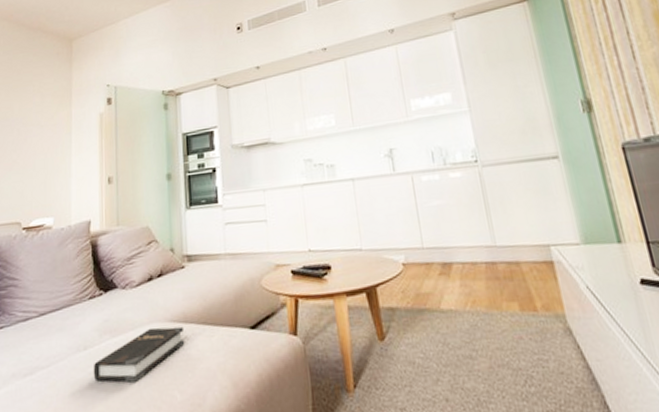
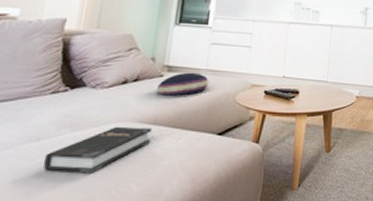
cushion: none [180,258,231,289] -> present [156,72,209,96]

